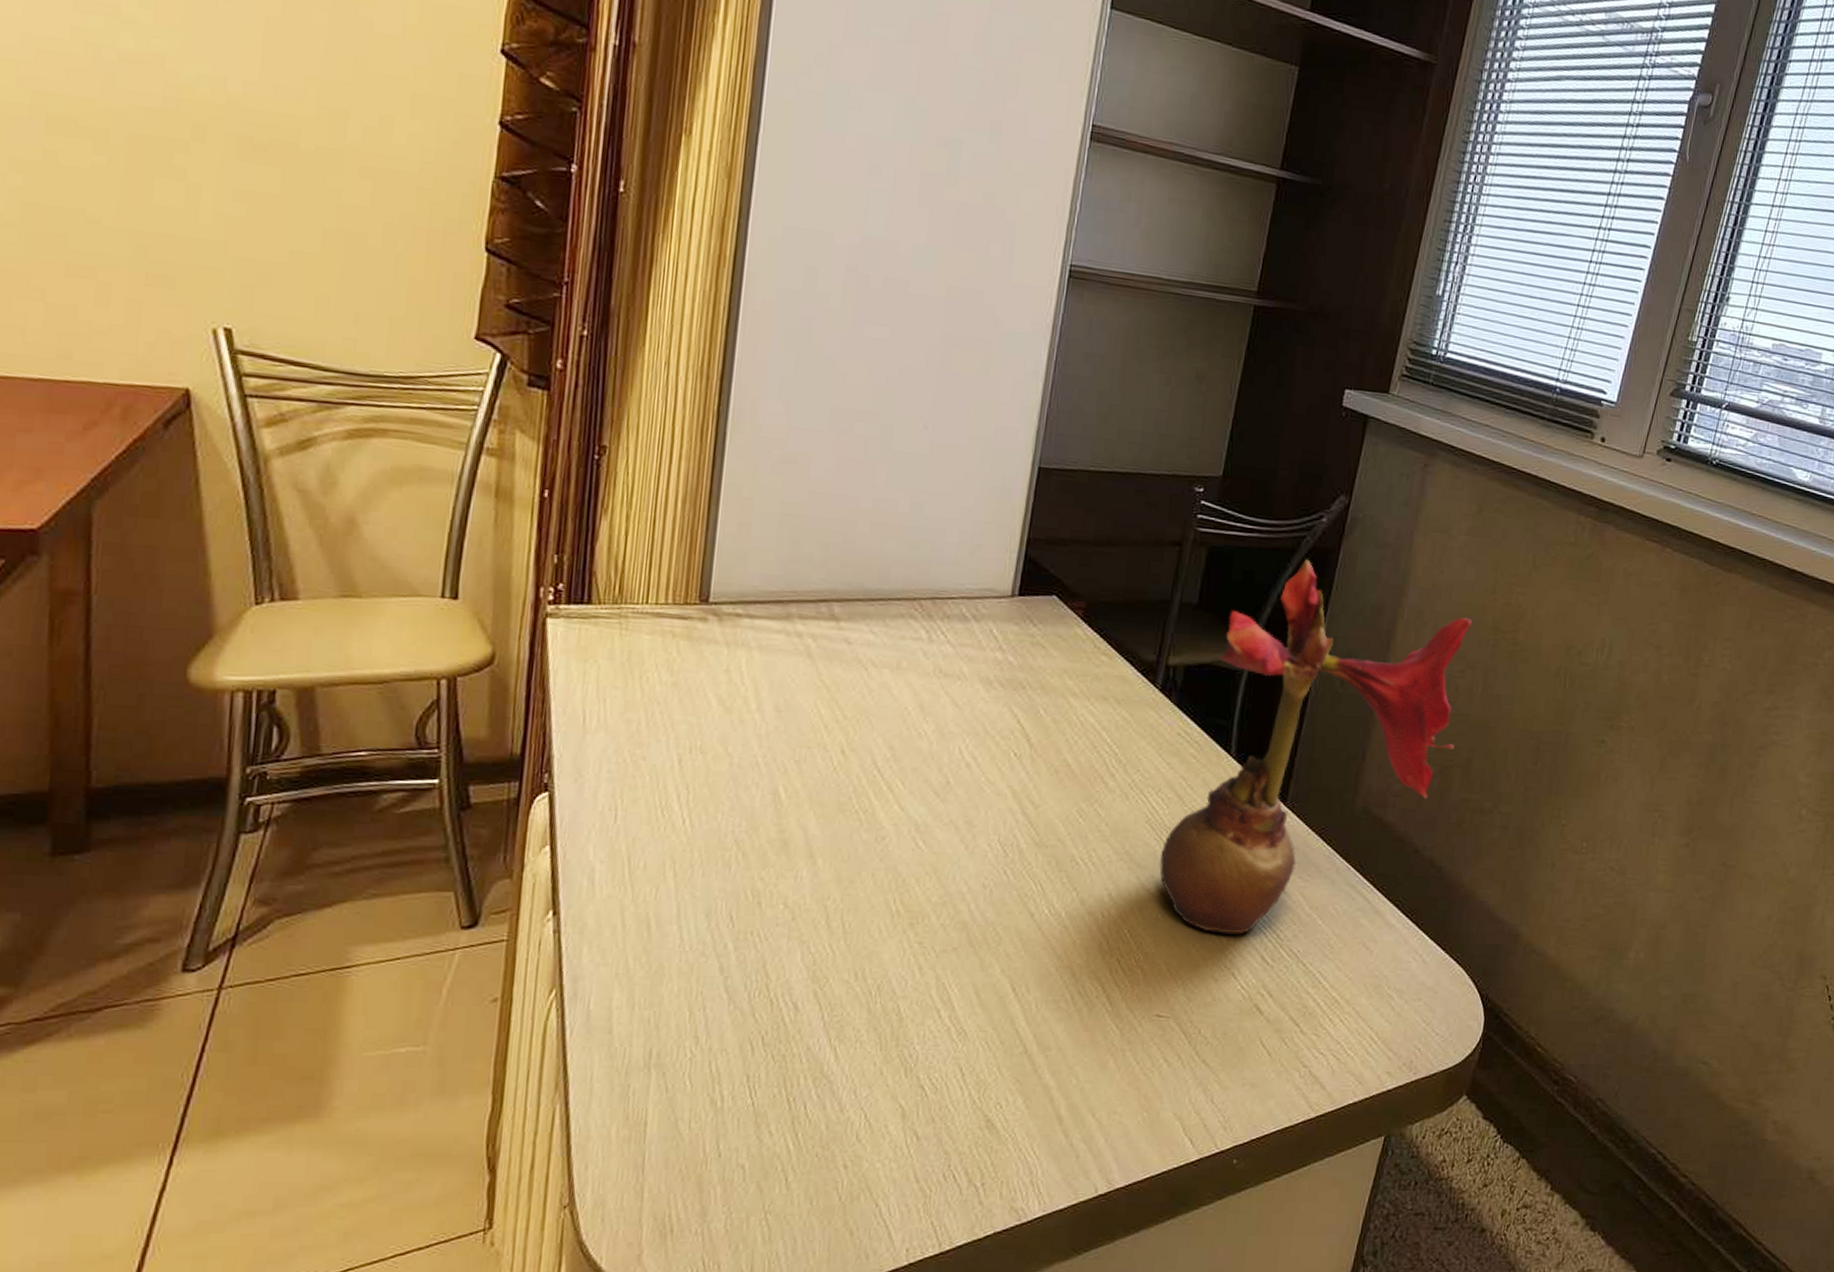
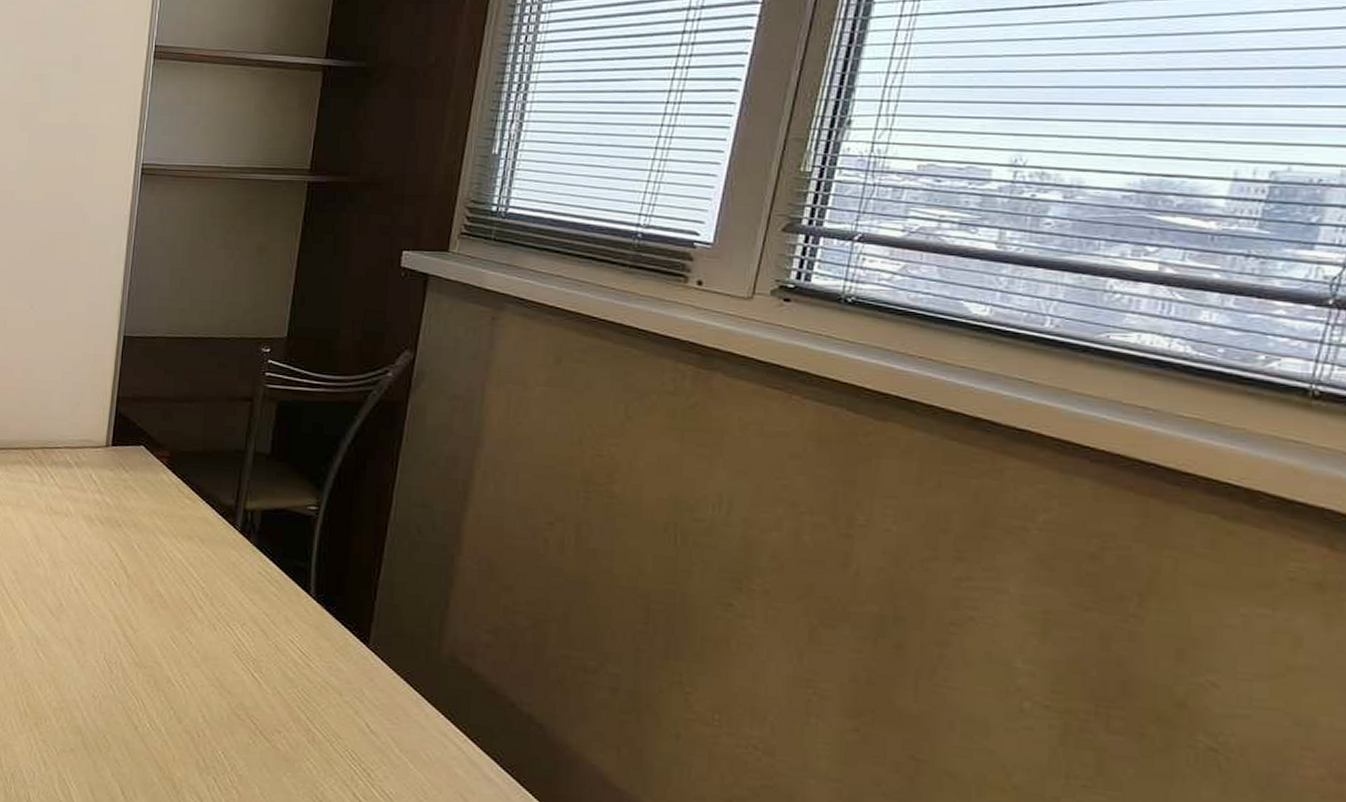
flower: present [1159,559,1472,935] -> none [248,412,558,769]

